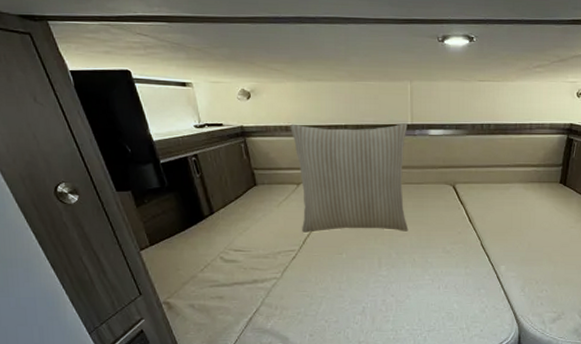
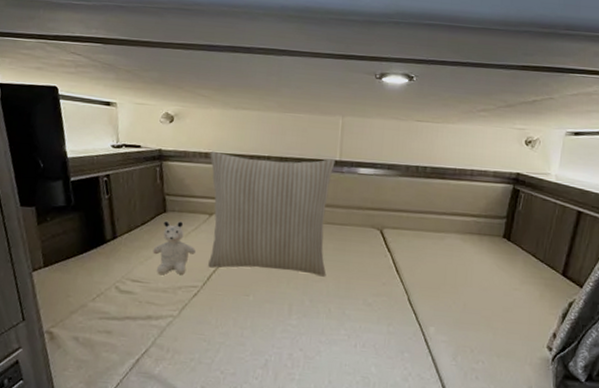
stuffed animal: none [249,193,289,243] -> present [153,220,195,276]

